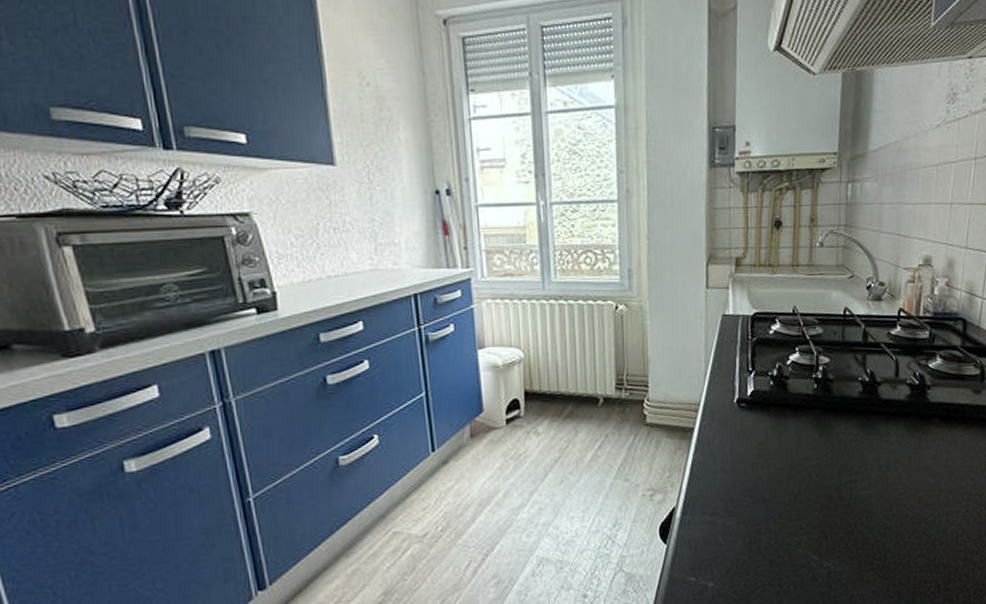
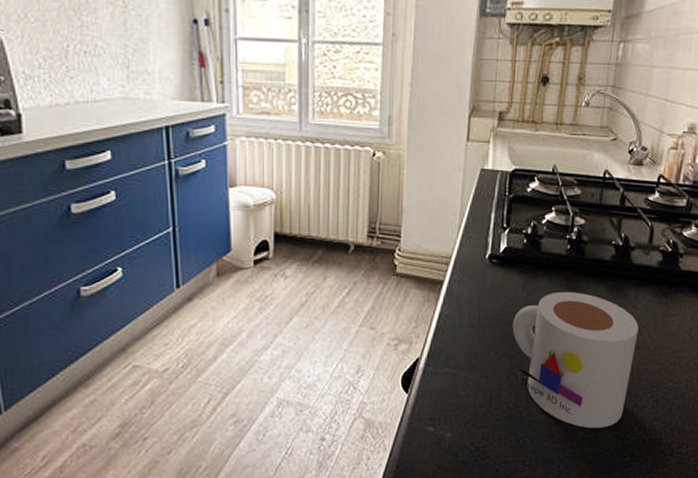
mug: none [766,430,893,570] -> present [512,291,639,429]

